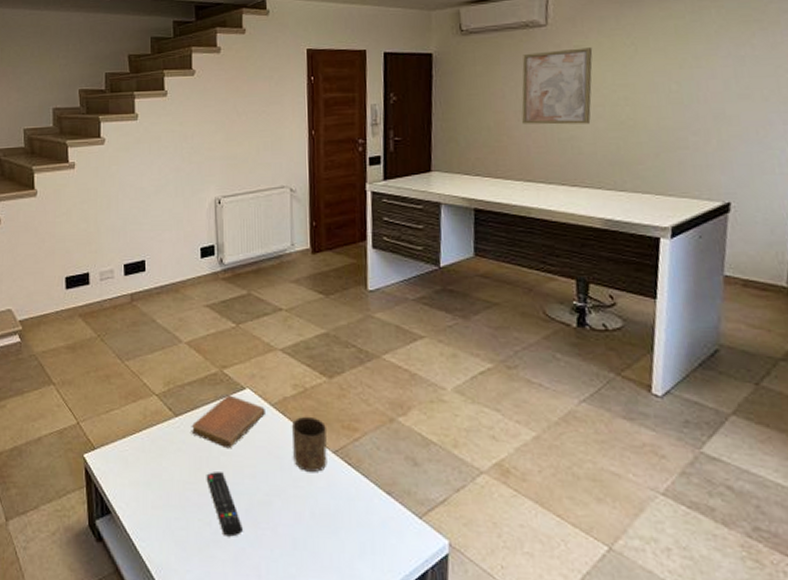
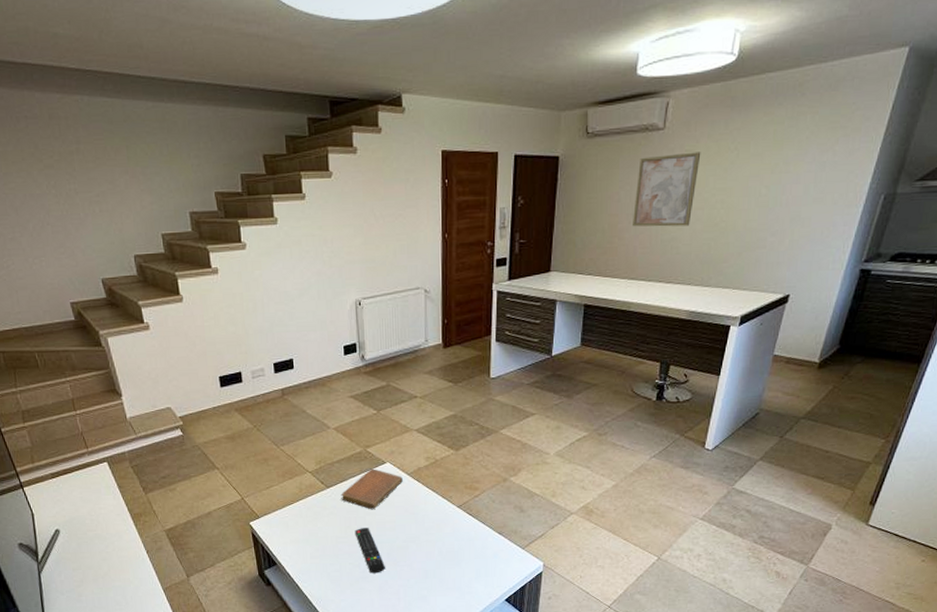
cup: present [291,416,328,472] -> none [424,481,454,522]

